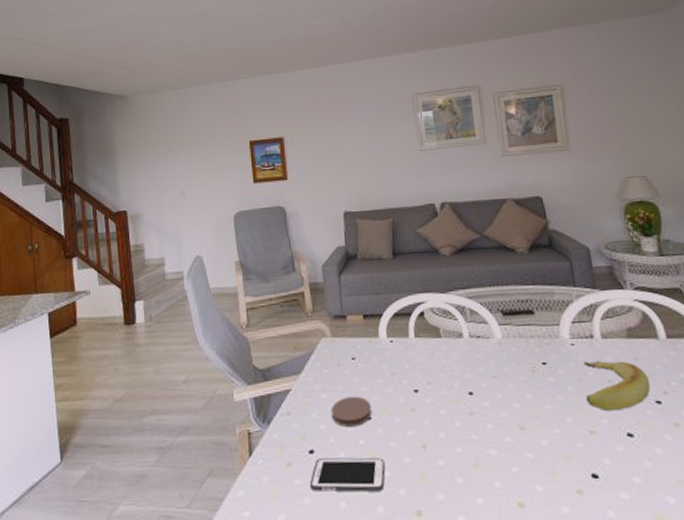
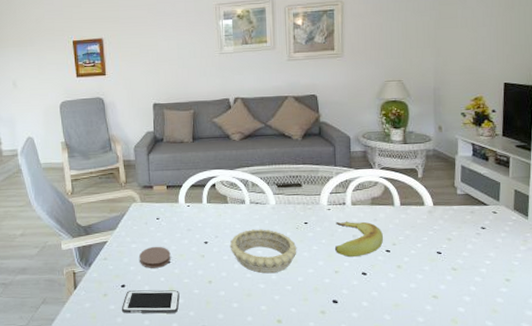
decorative bowl: none [447,372,536,435] -> present [230,229,297,274]

